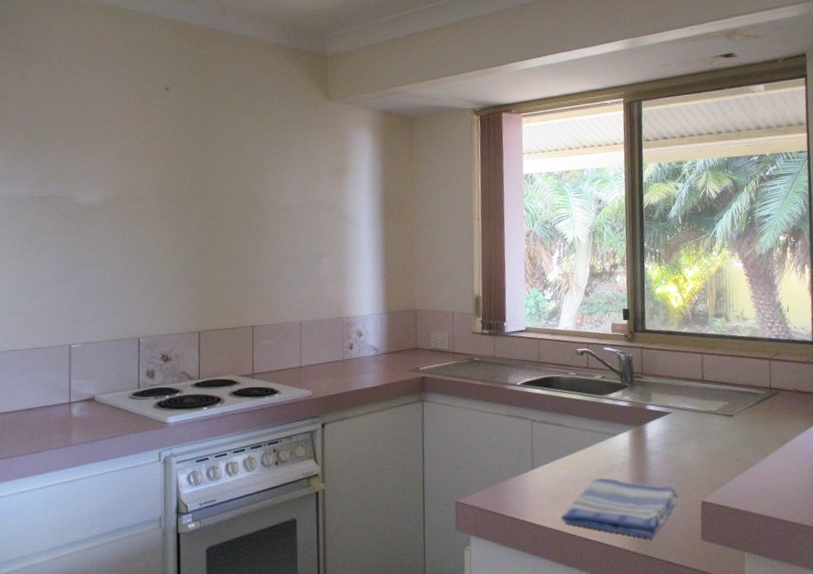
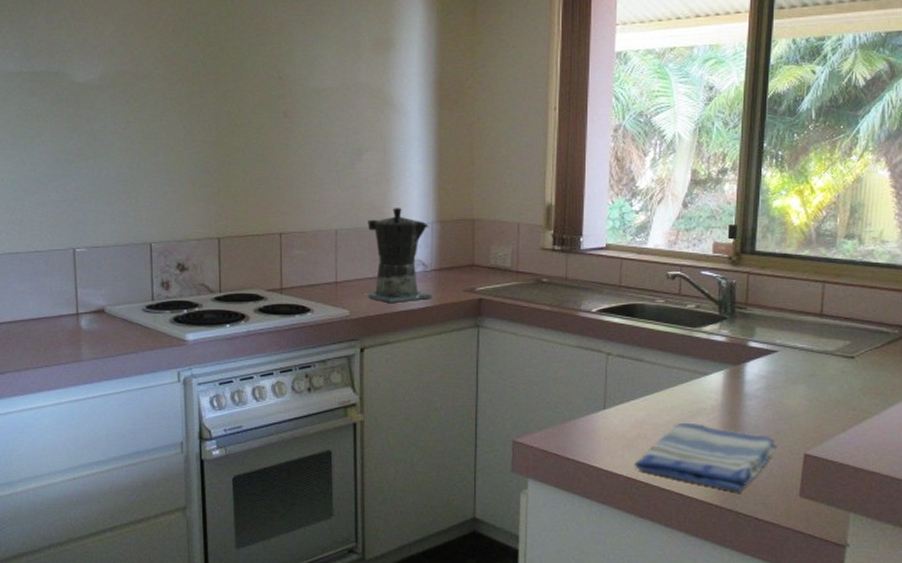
coffee maker: none [325,302,383,383] -> present [365,208,432,303]

